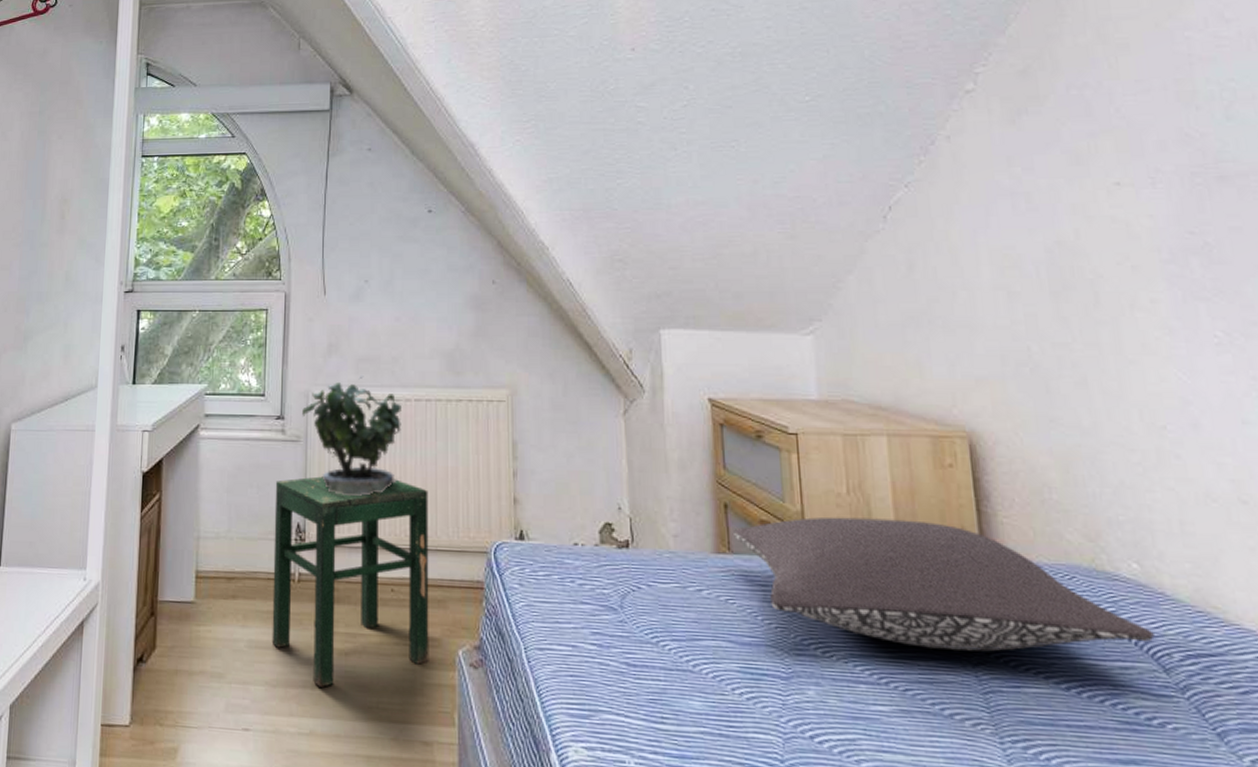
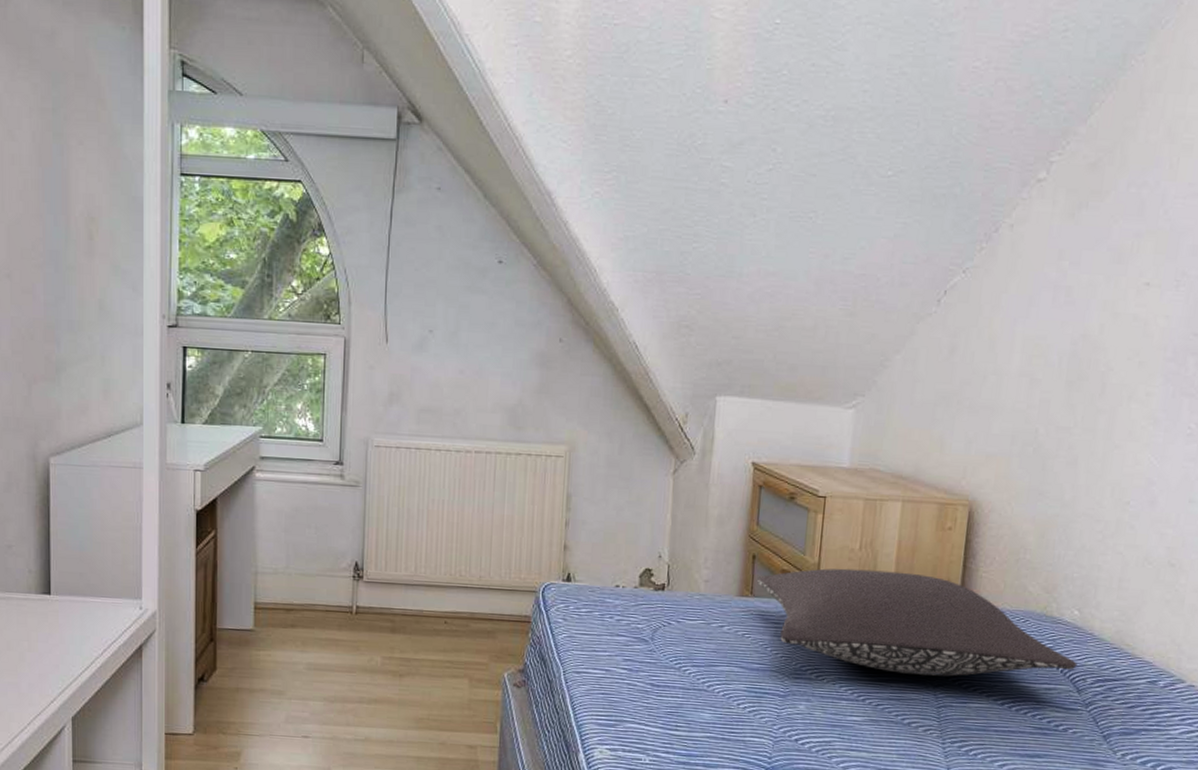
stool: present [272,476,429,687] -> none [330,520,484,703]
potted plant: present [302,374,401,496] -> none [361,425,462,539]

